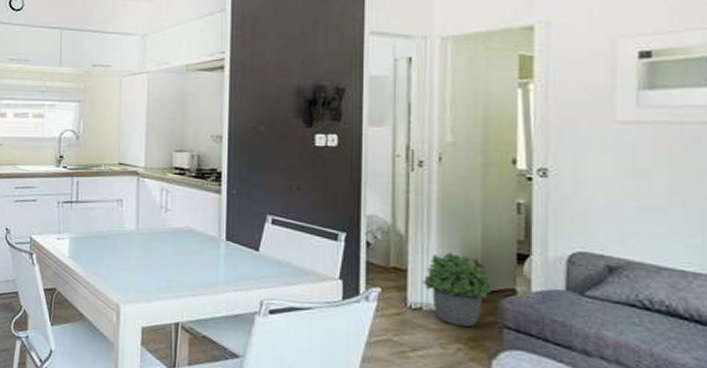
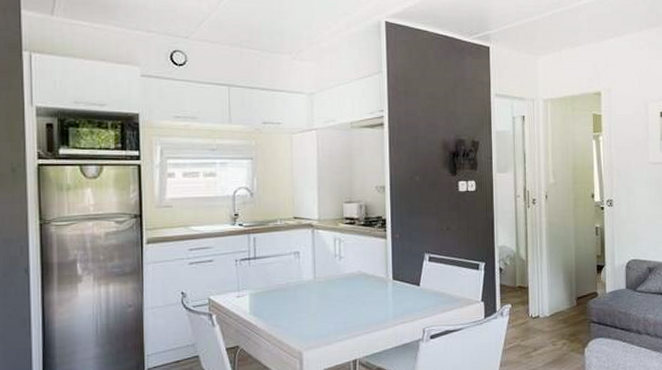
potted plant: present [422,251,494,328] -> none [538,269,584,327]

